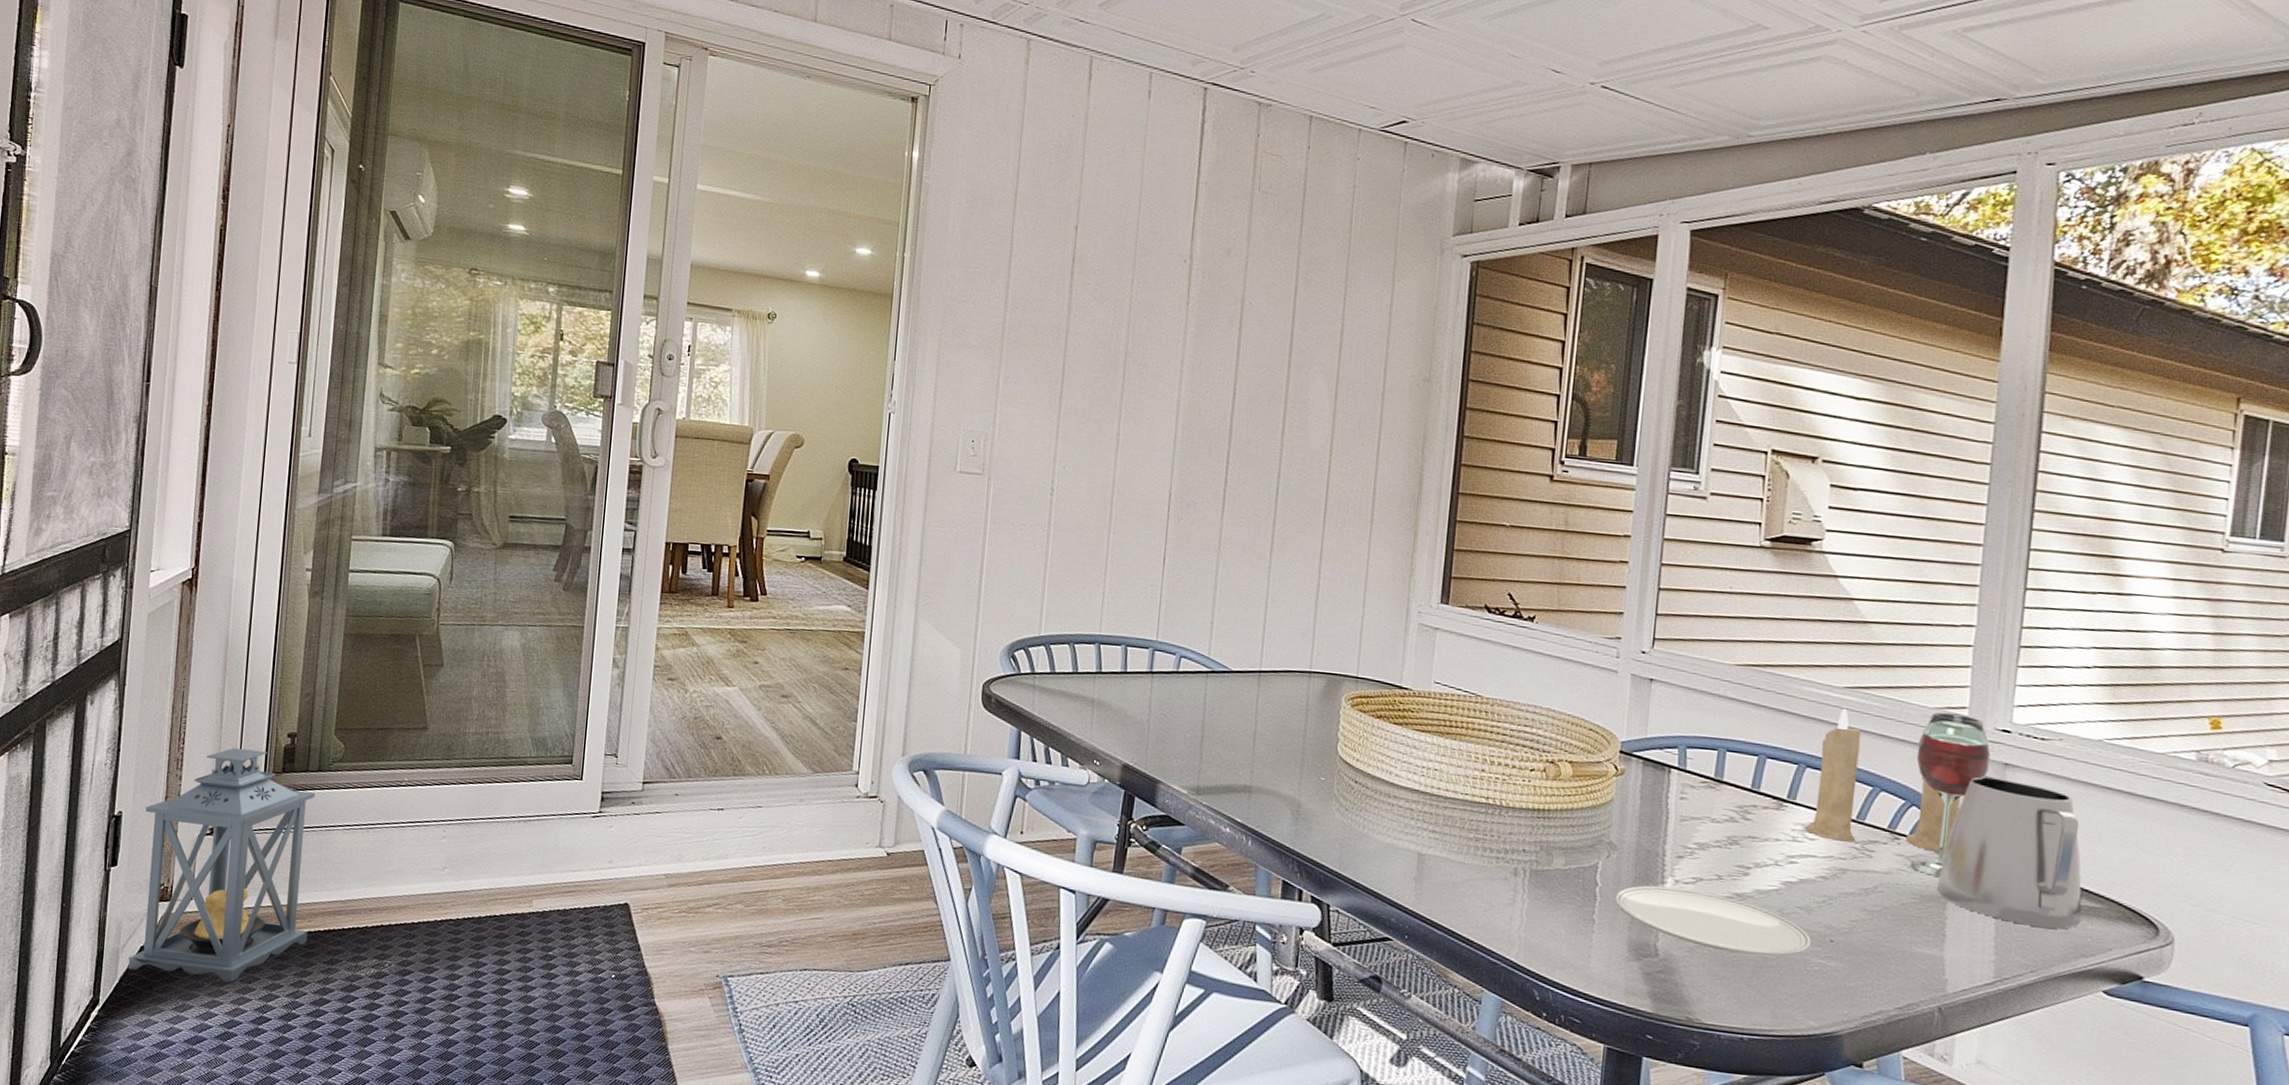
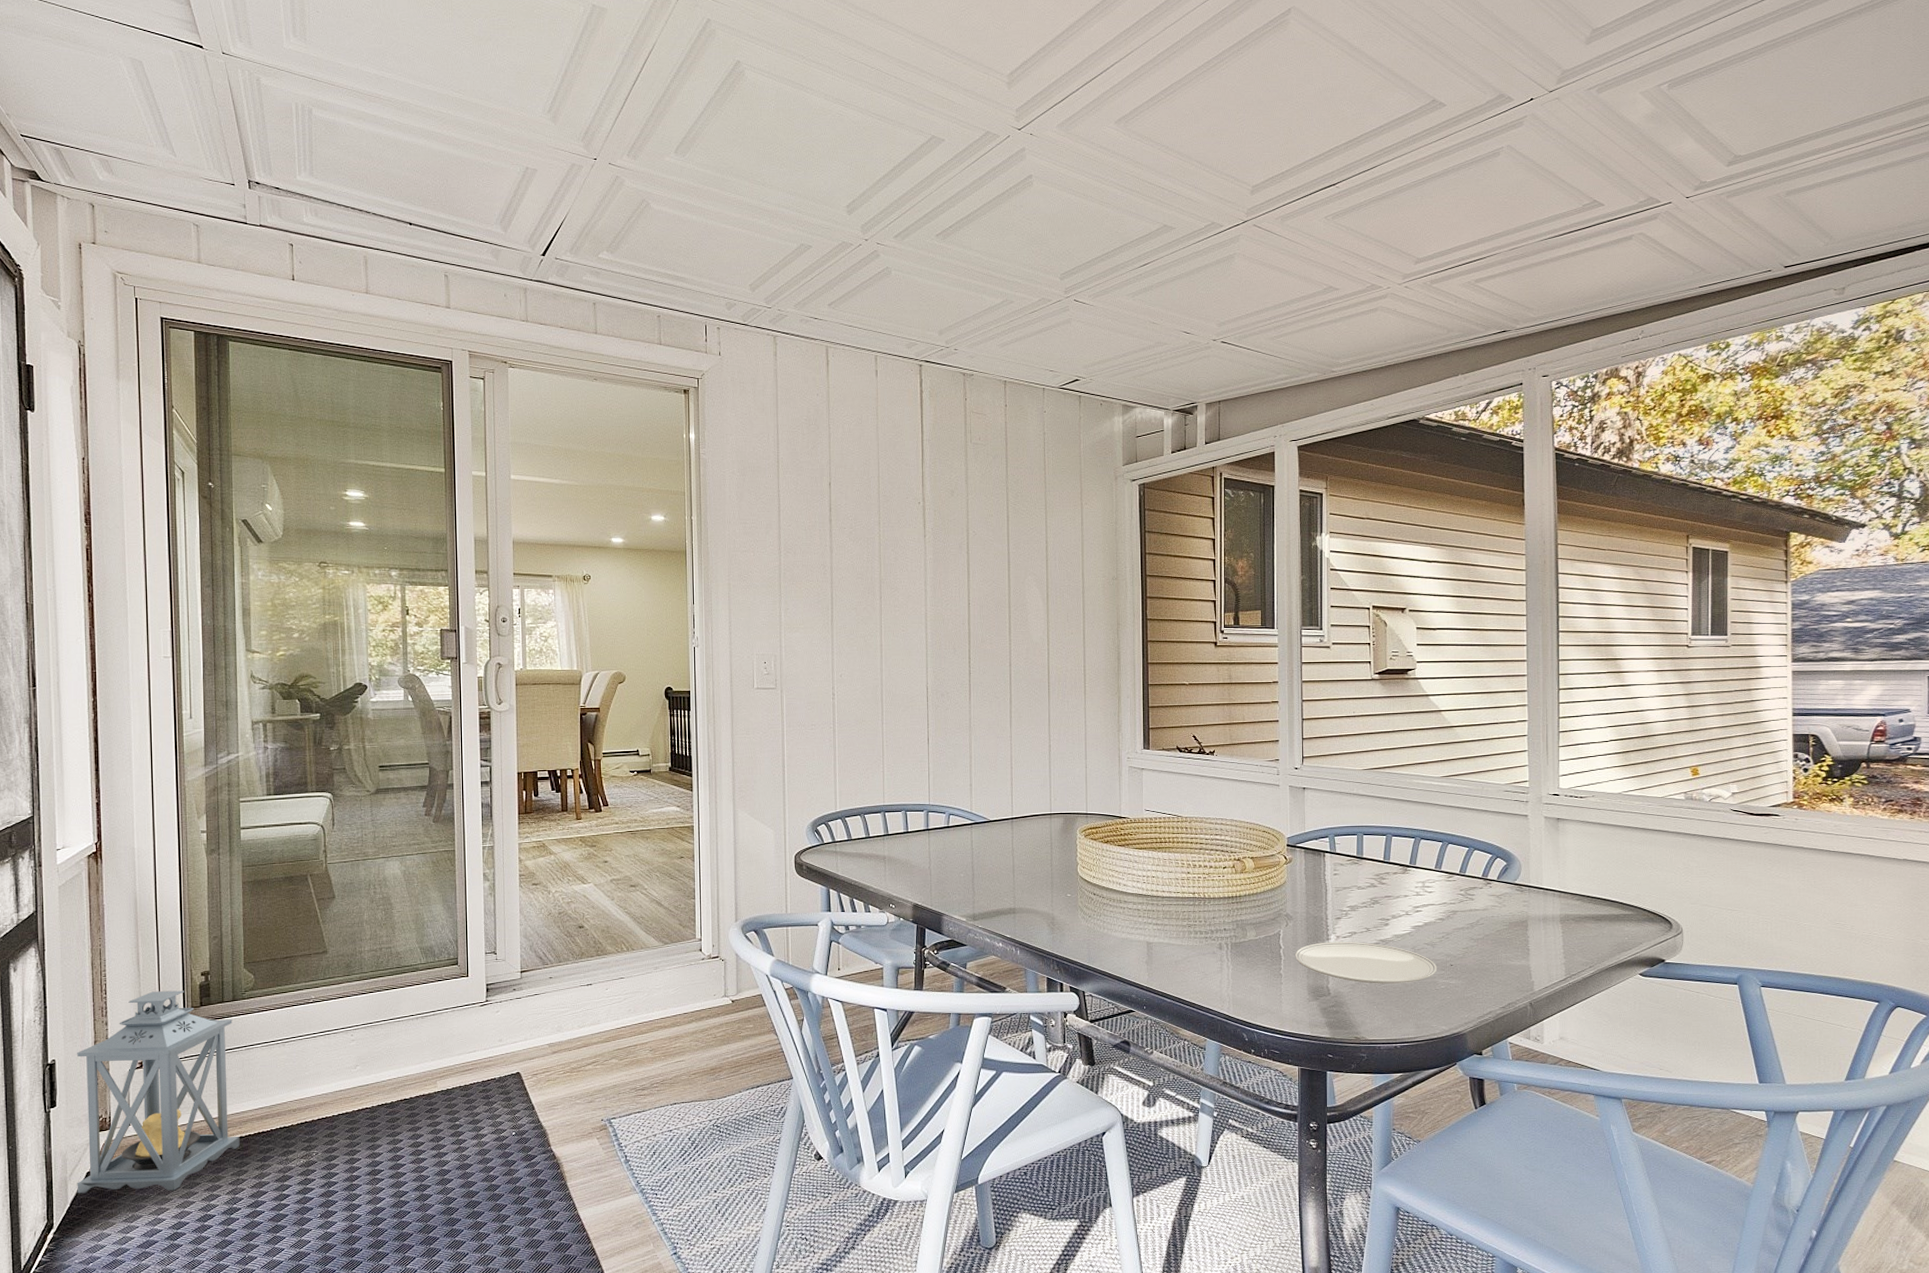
candle: present [1804,708,1961,853] -> none [1424,792,1530,891]
wineglass: present [1910,712,1991,878] -> none [1496,787,1547,908]
pitcher: present [1937,775,2082,929] -> none [1520,829,1620,934]

